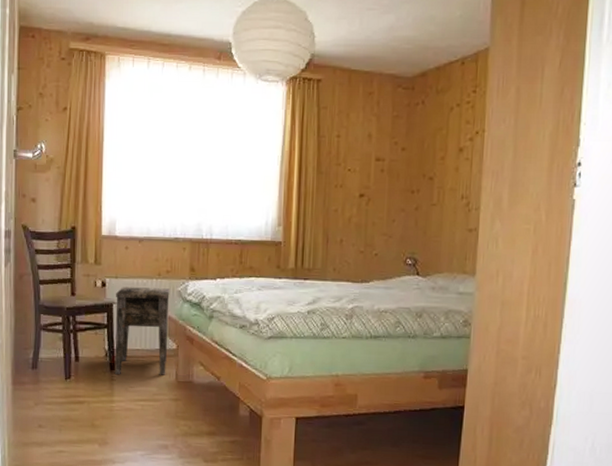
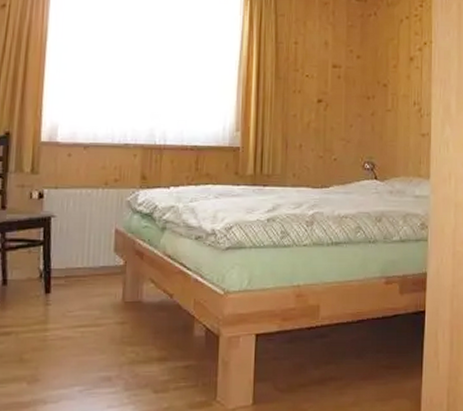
side table: present [115,287,170,375] -> none [51,198,118,297]

